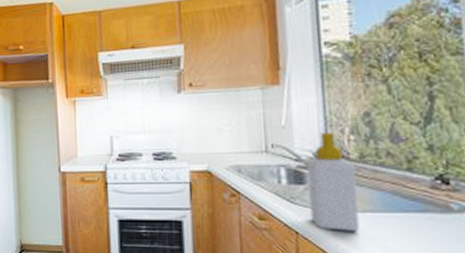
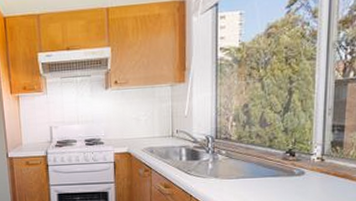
soap bottle: present [306,132,360,231] -> none [201,120,234,193]

